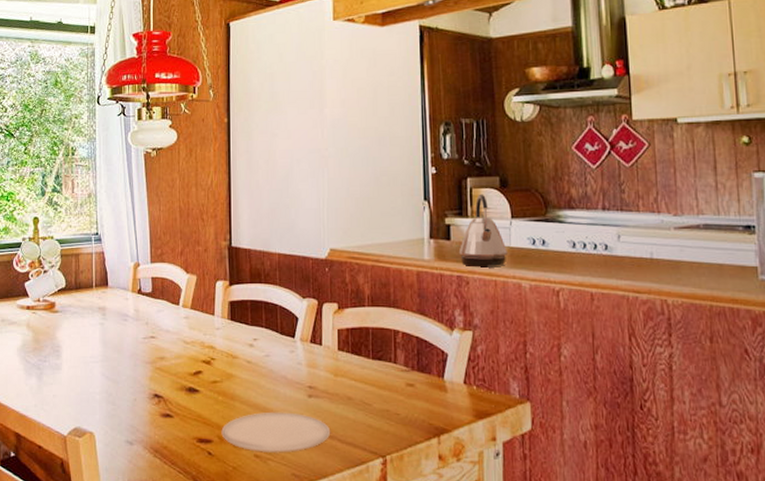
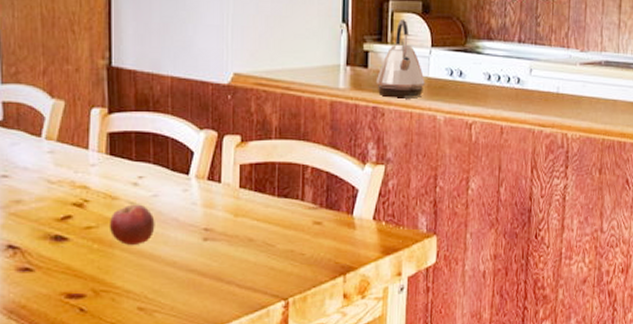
plate: present [221,412,331,454] -> none [96,258,228,305]
fruit: none [230,363,268,398] -> present [109,204,155,245]

